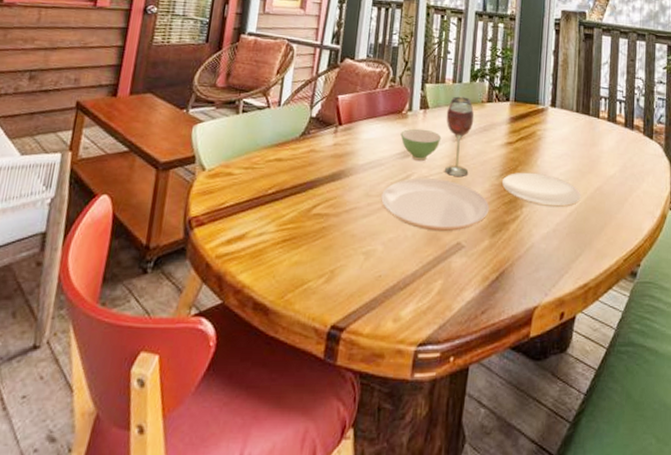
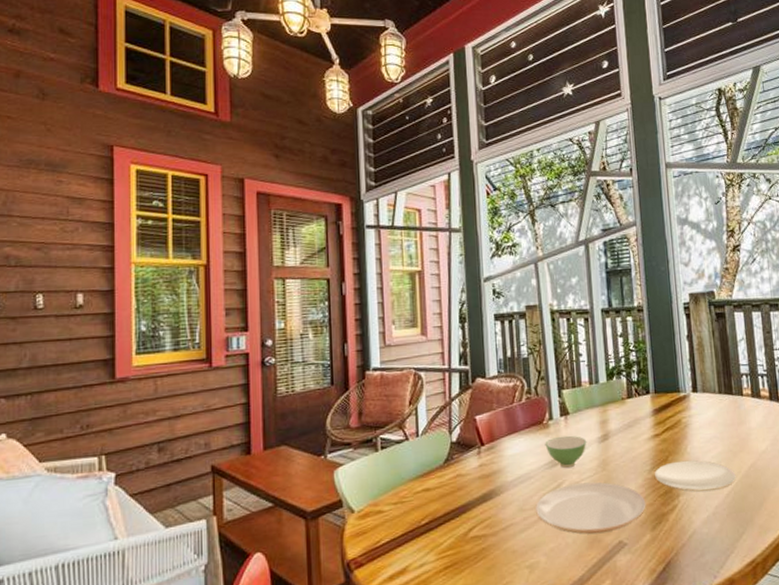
wineglass: present [445,96,475,176] -> none [588,396,620,477]

